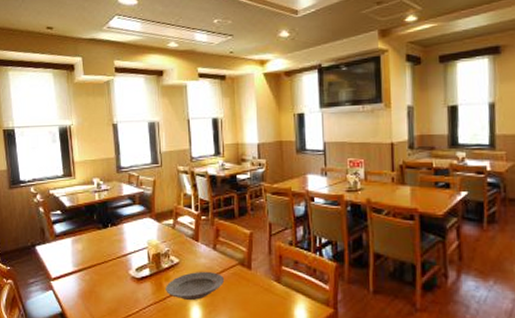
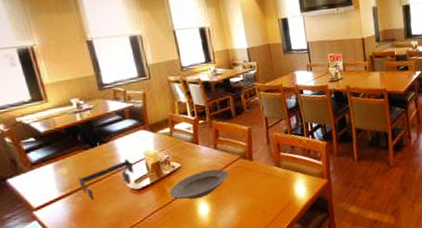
napkin holder: none [89,244,136,281] -> present [78,158,134,200]

